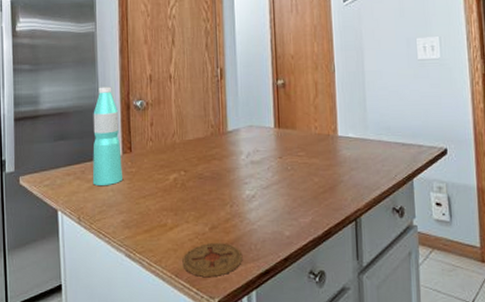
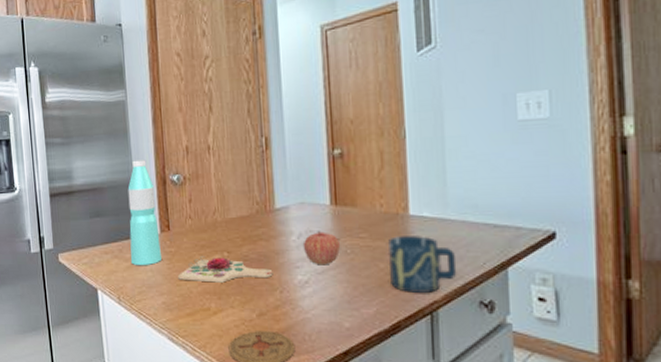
cutting board: none [137,174,225,200] -> present [177,255,273,283]
apple: none [251,150,283,181] -> present [303,230,341,265]
cup: none [320,153,375,203] -> present [387,236,457,293]

